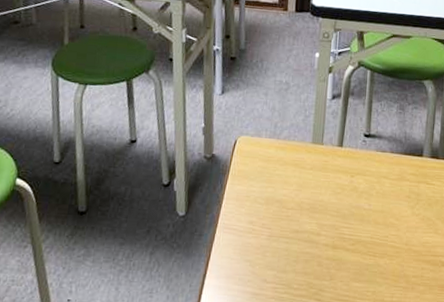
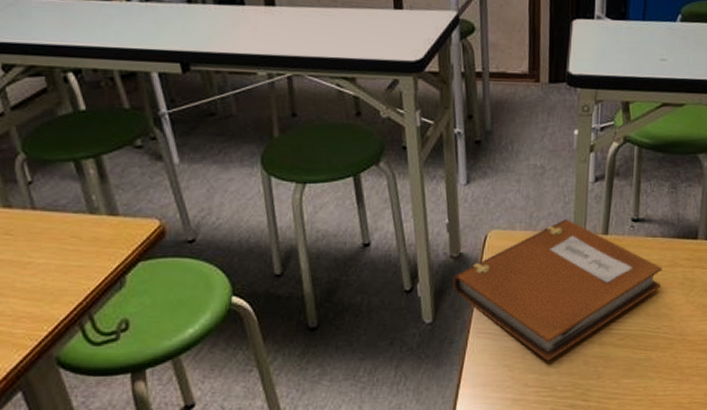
notebook: none [204,130,391,259] -> present [452,219,663,361]

